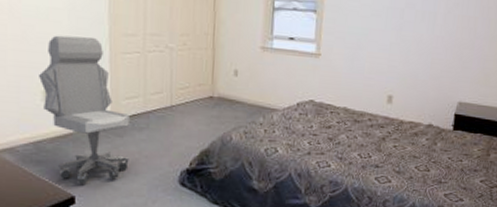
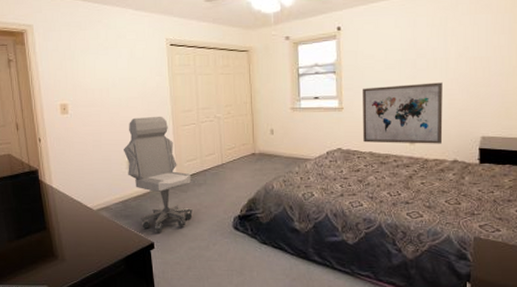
wall art: none [338,34,428,106] -> present [363,82,443,144]

